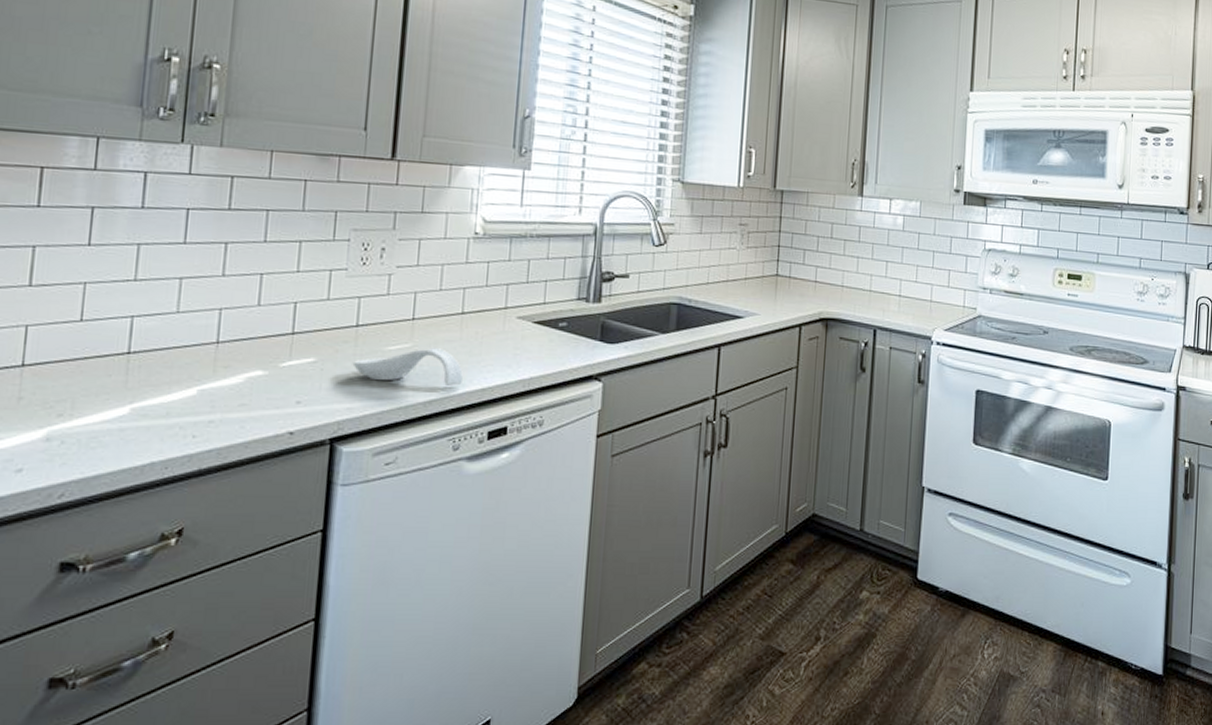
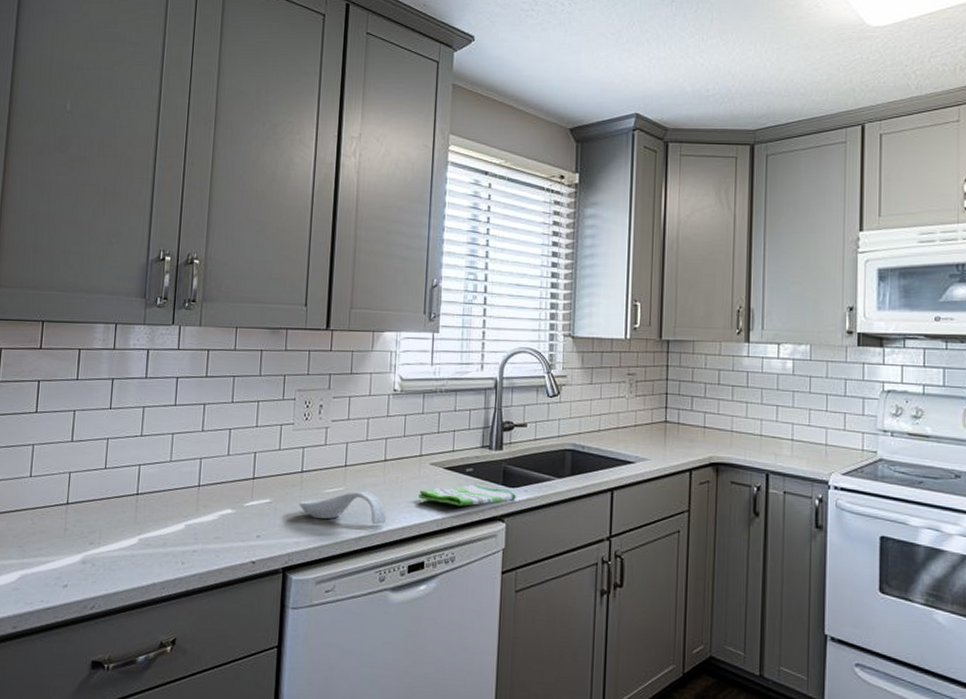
dish towel: none [502,340,616,365] -> present [419,484,517,506]

